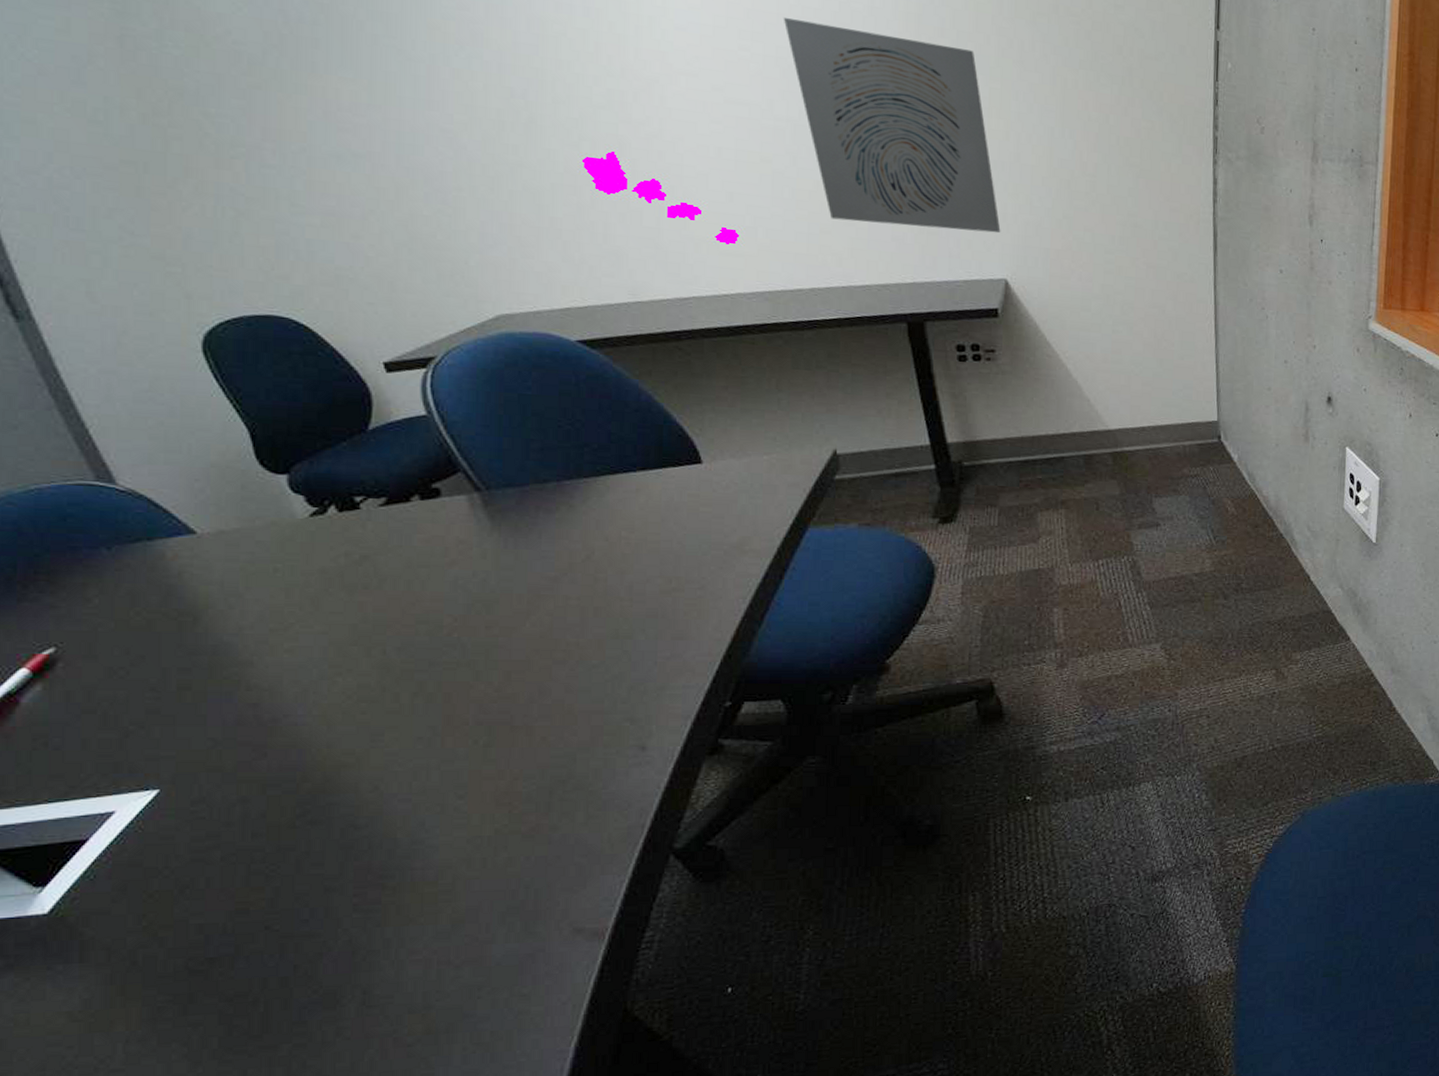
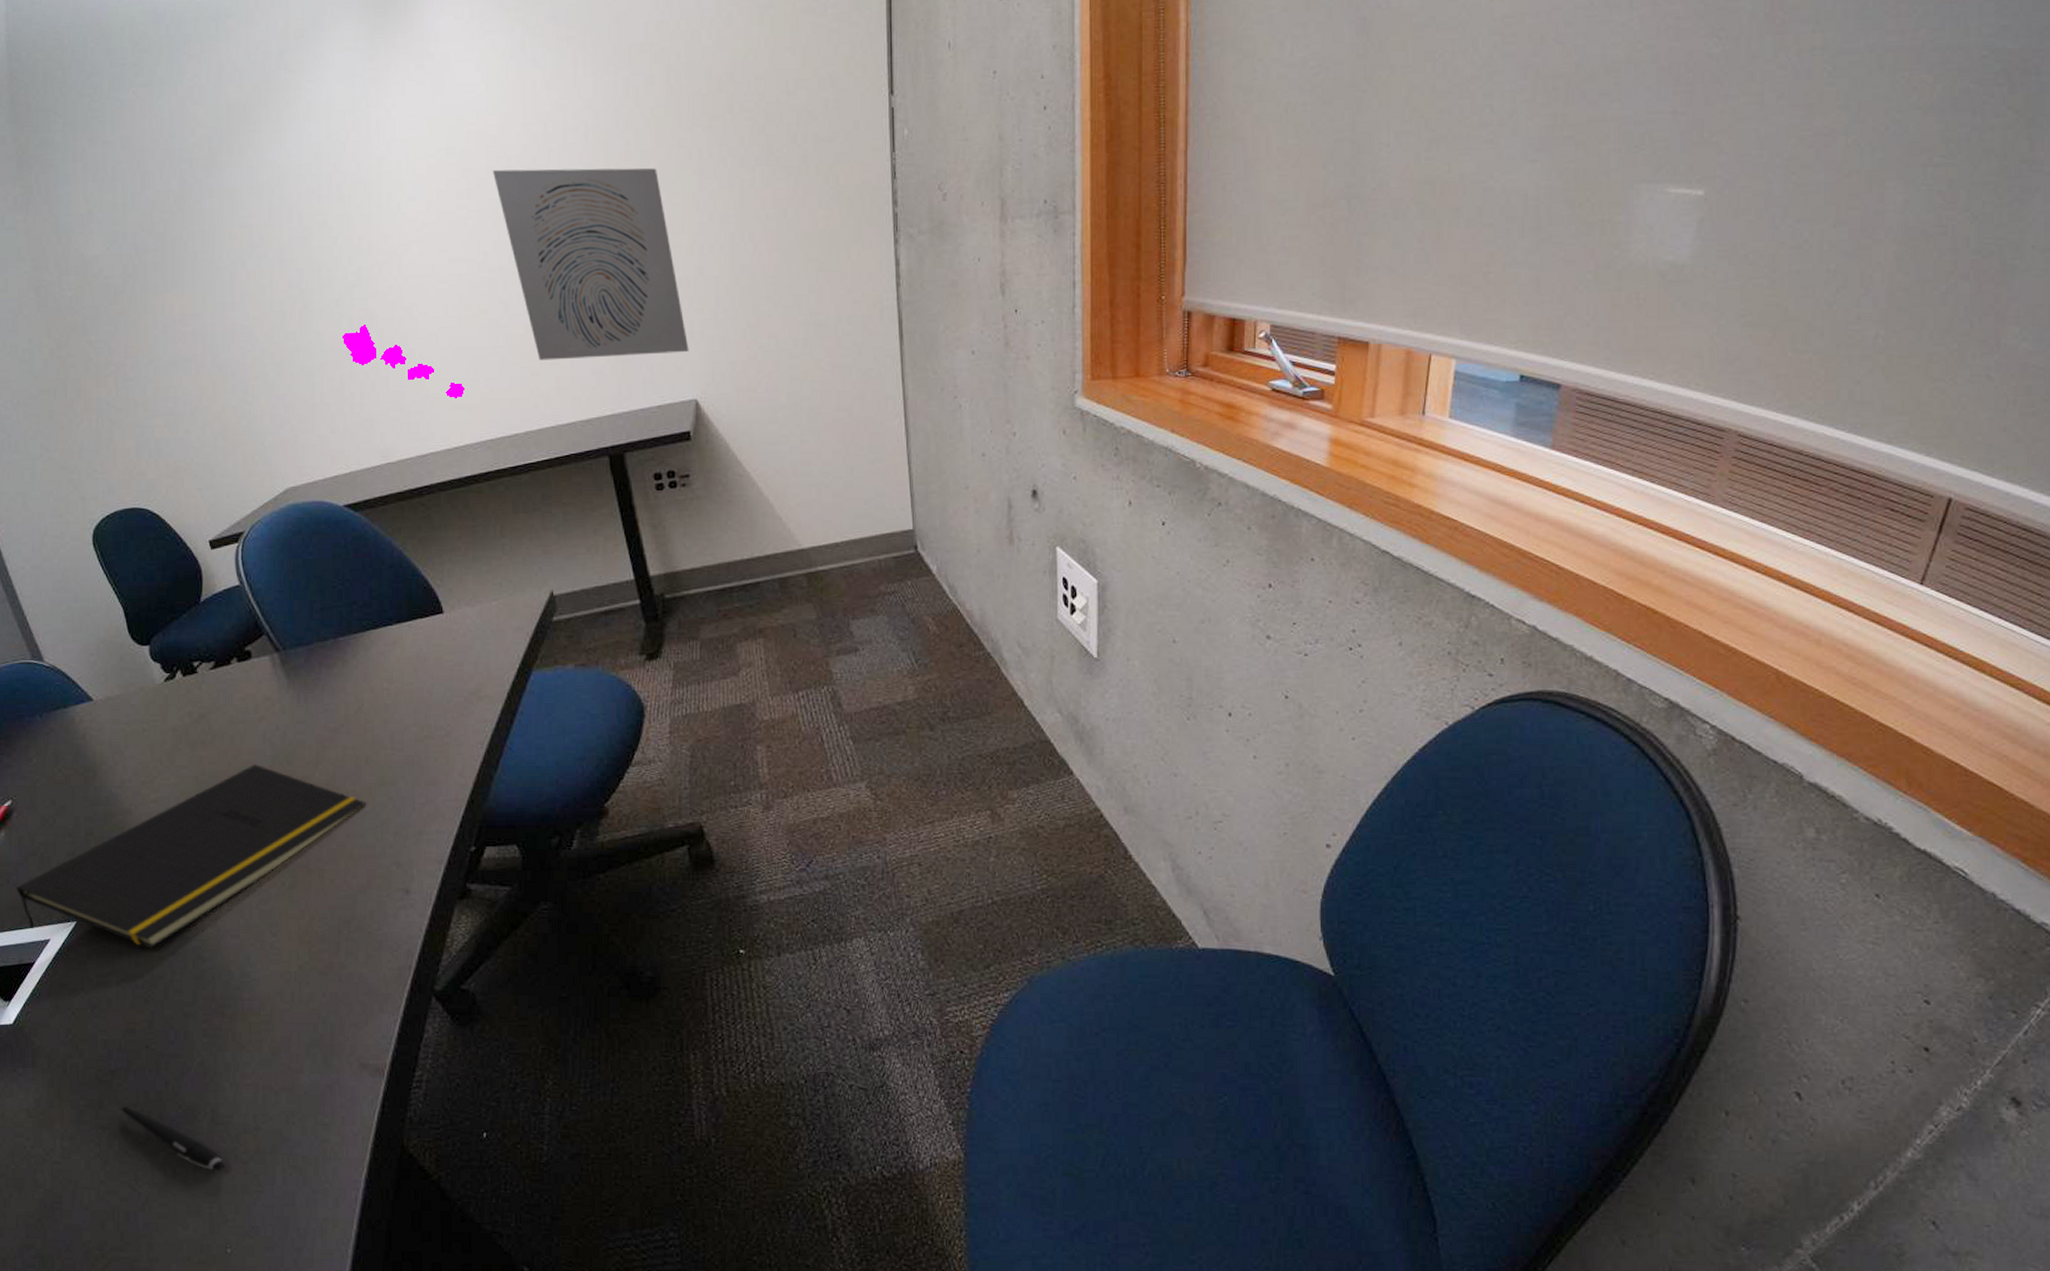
notepad: none [59,613,594,818] -> present [16,764,367,949]
pen: none [224,997,379,1058] -> present [121,1107,224,1171]

